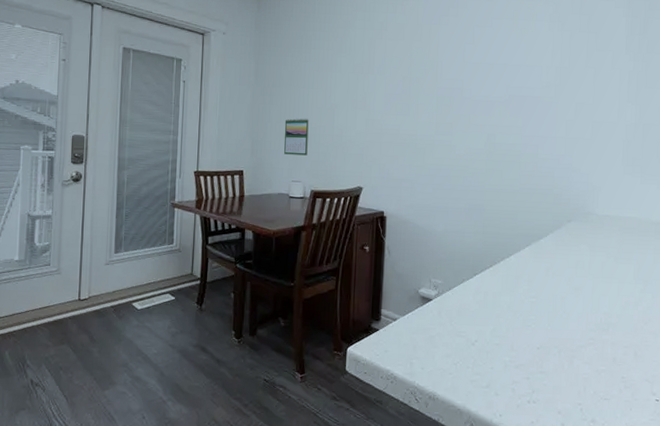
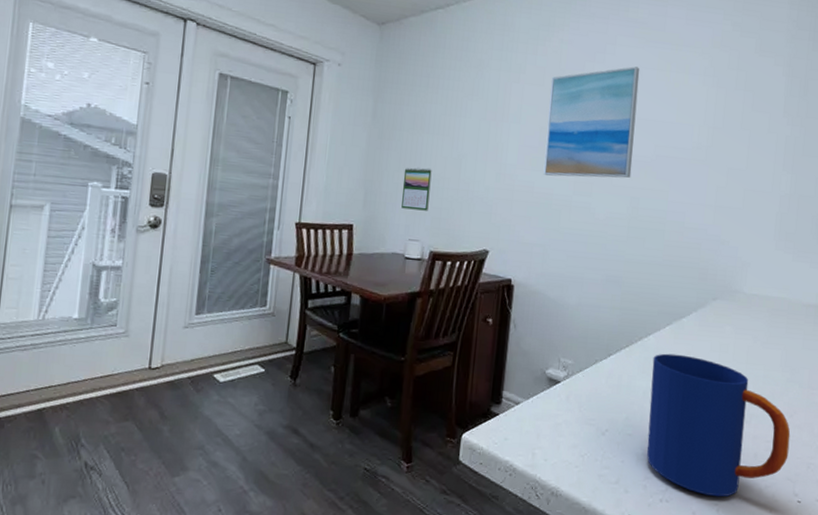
wall art: none [407,17,491,119] -> present [543,66,640,178]
mug: none [513,271,646,398] -> present [647,353,791,497]

